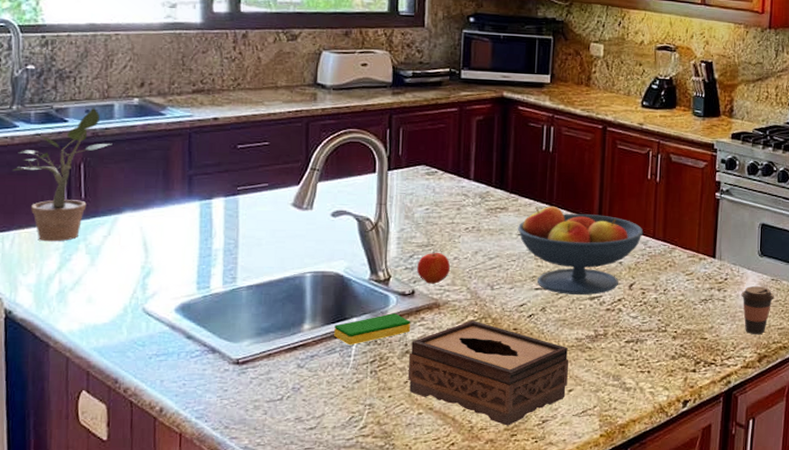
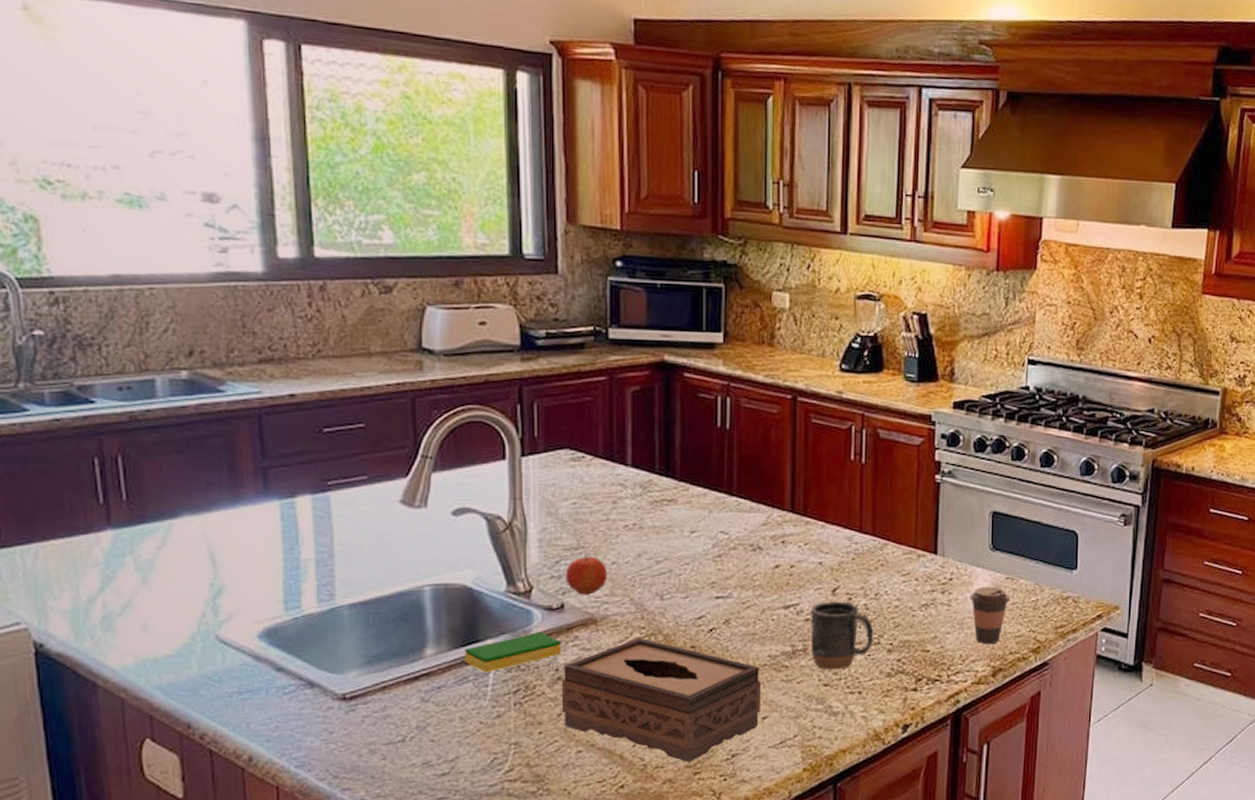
potted plant: present [13,107,111,242] -> none [27,384,156,556]
fruit bowl: present [517,206,644,295] -> none [690,495,848,603]
mug: none [610,295,662,352] -> present [811,601,874,670]

